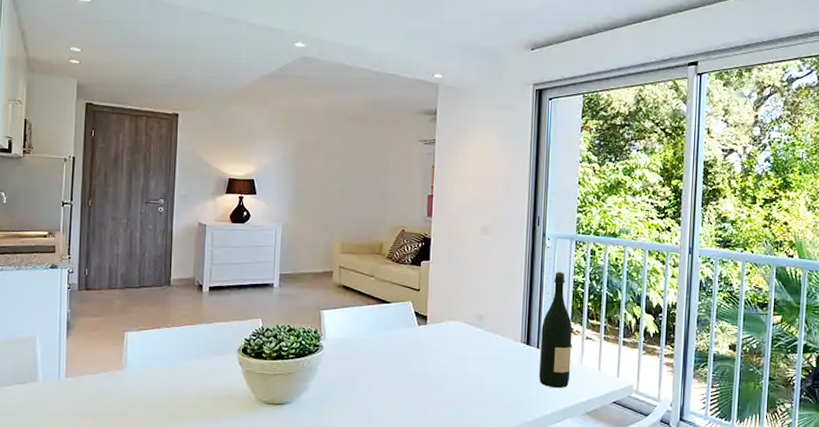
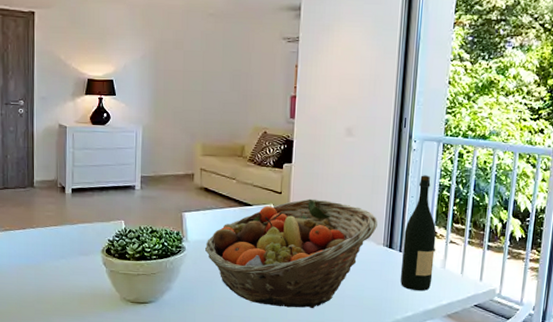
fruit basket: none [343,296,515,408] -> present [205,199,378,308]

